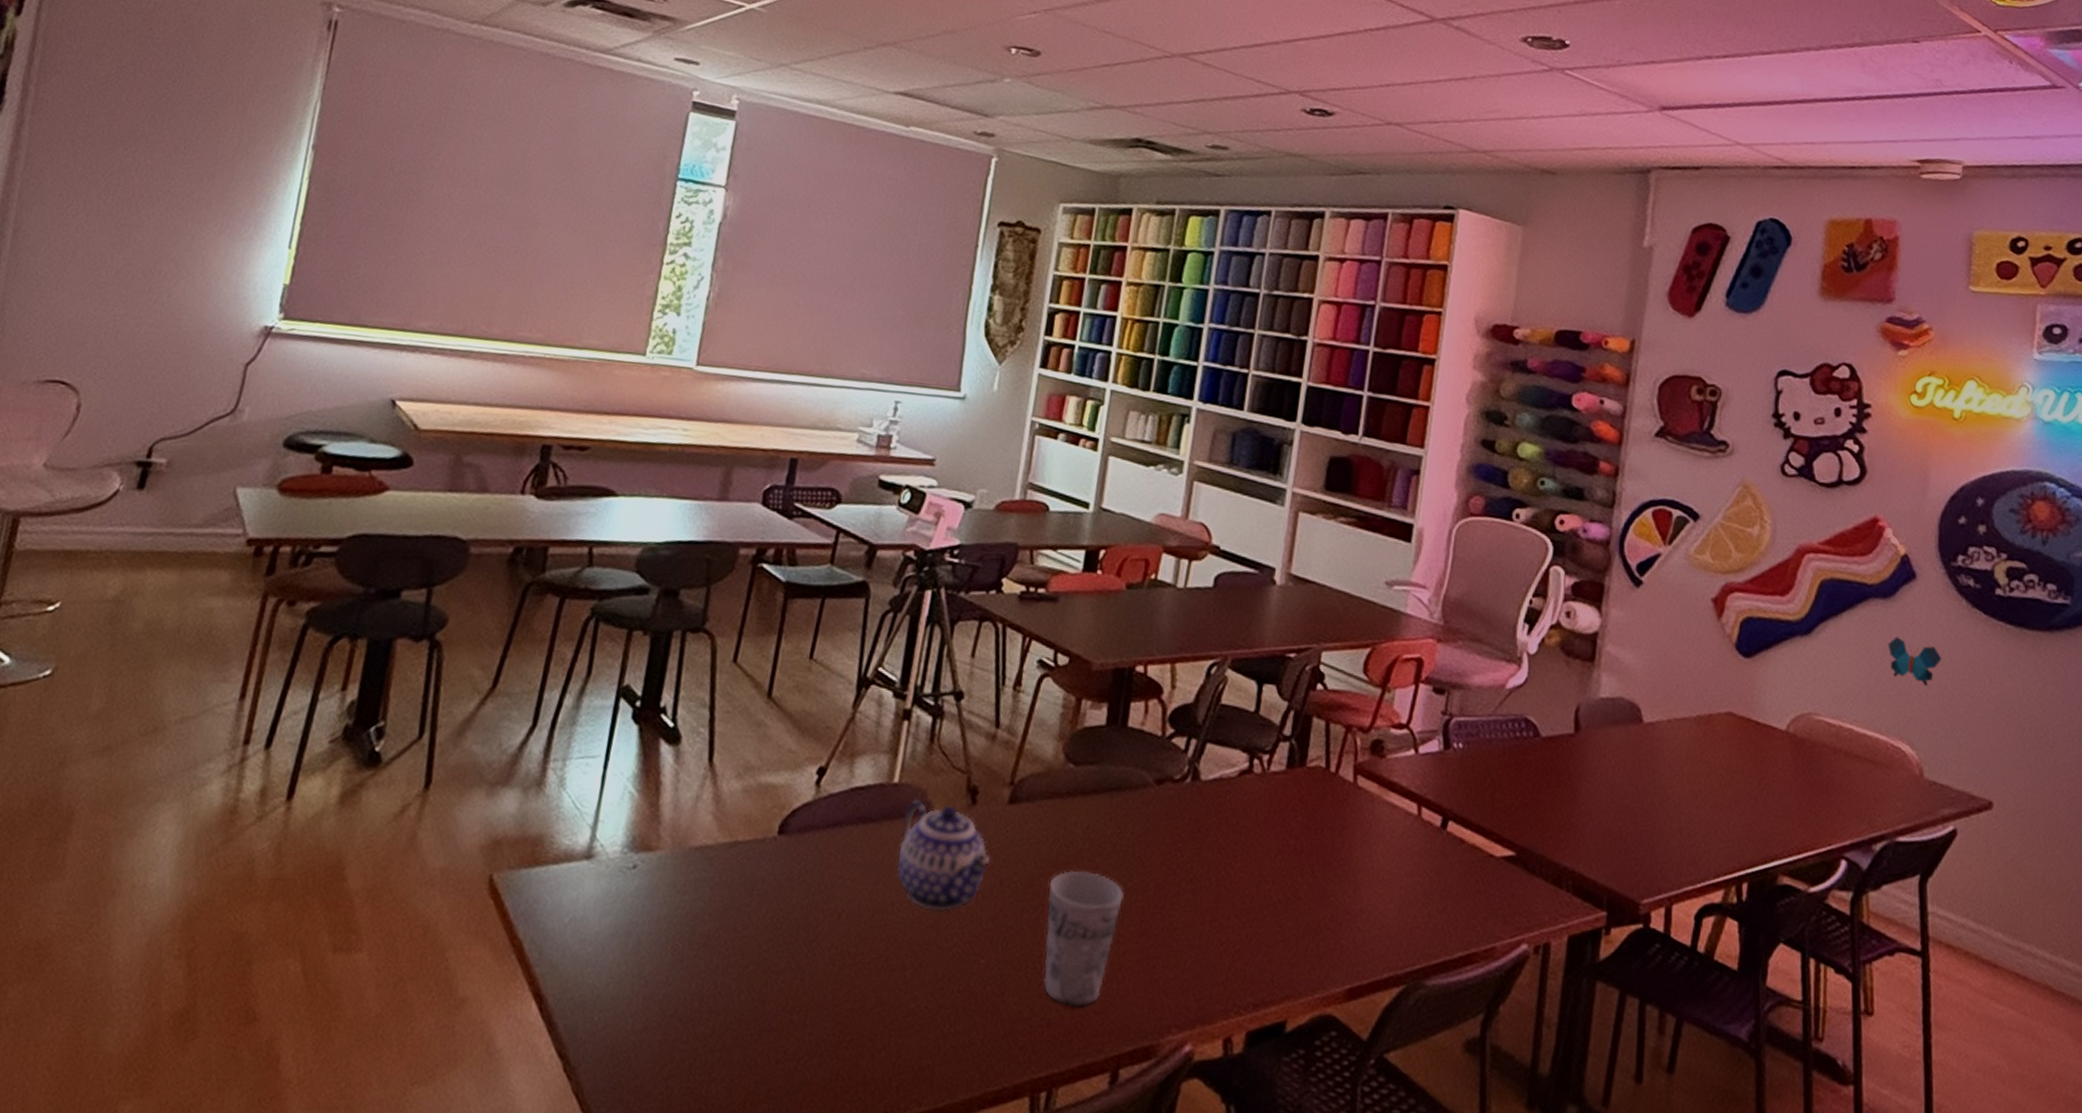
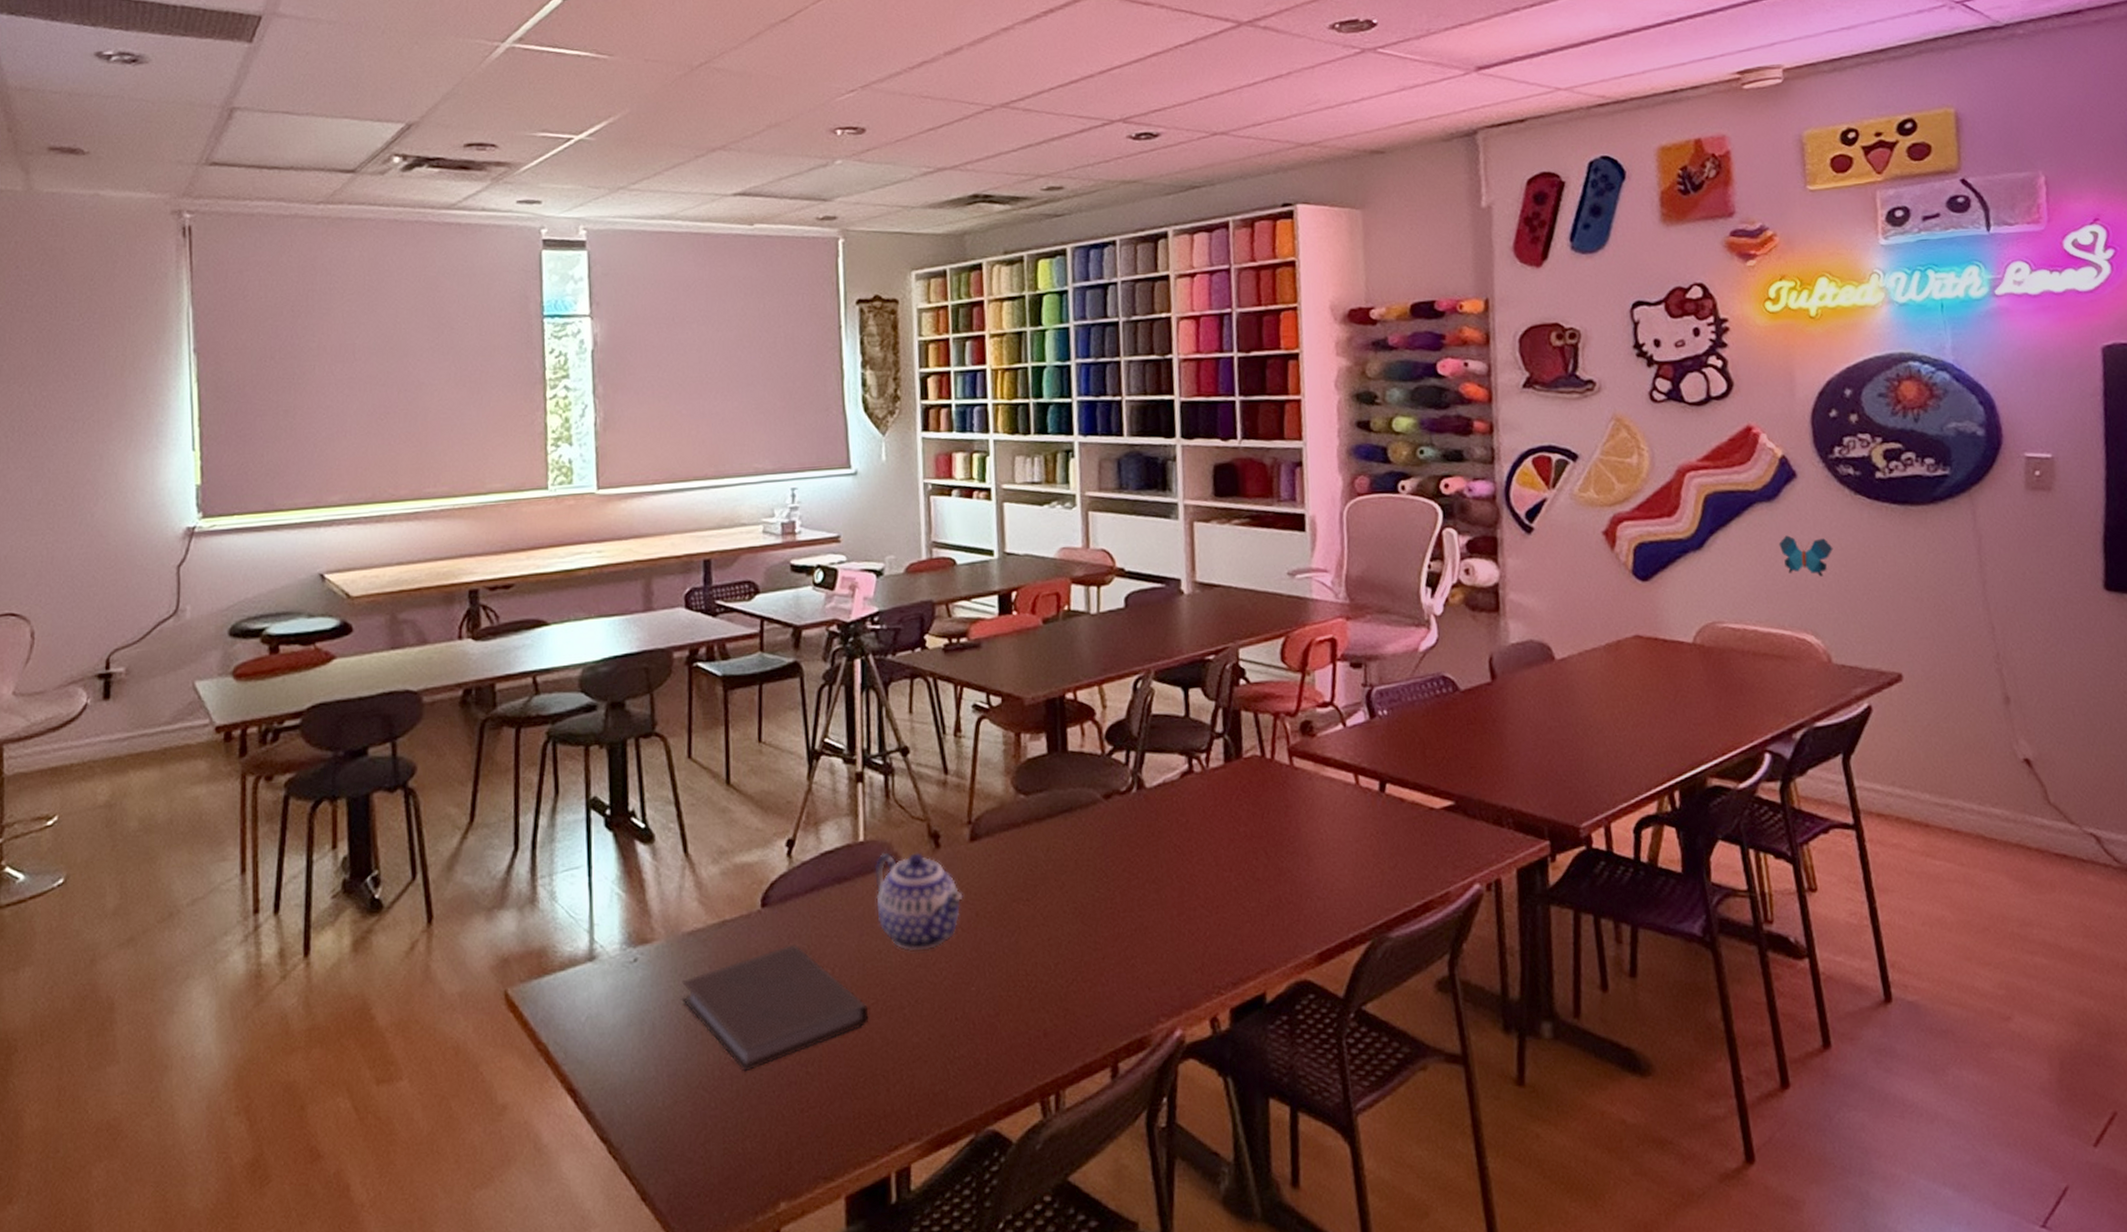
notebook: none [675,879,869,1009] -> present [682,944,869,1072]
cup: present [1043,870,1124,1008] -> none [1022,889,1093,1016]

